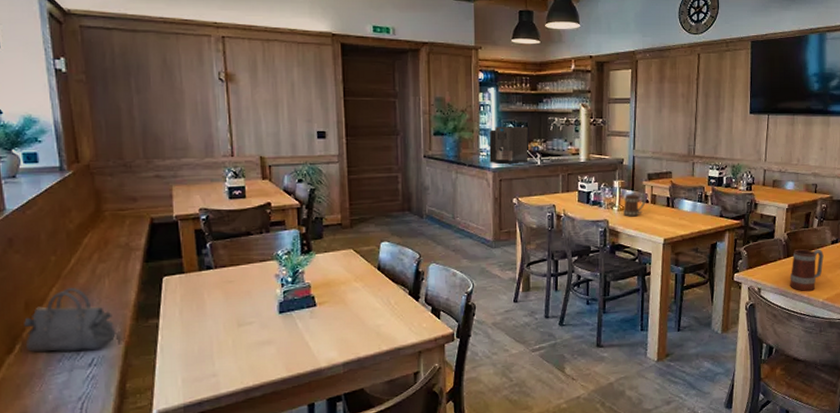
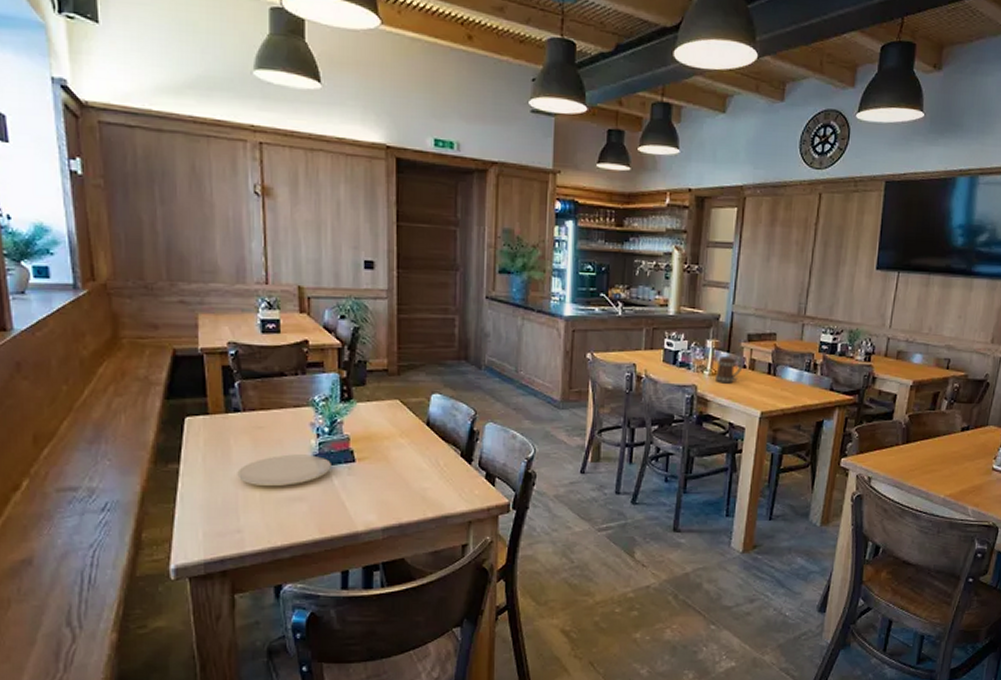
shoulder bag: present [24,287,116,352] -> none [32,421,132,494]
plate: none [211,302,295,334] -> present [237,454,331,487]
coffee machine: present [489,127,529,165] -> none [562,267,609,313]
beer mug: present [790,249,824,292] -> none [906,435,951,486]

